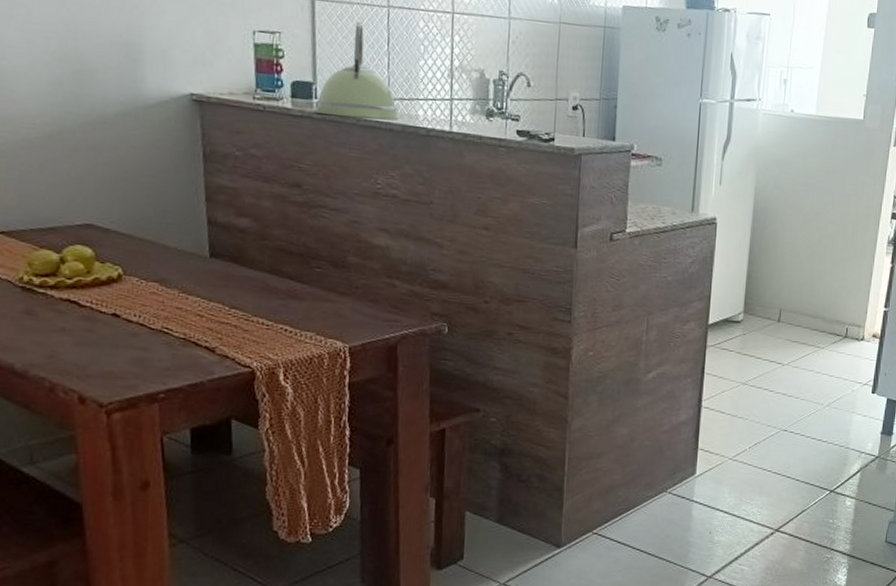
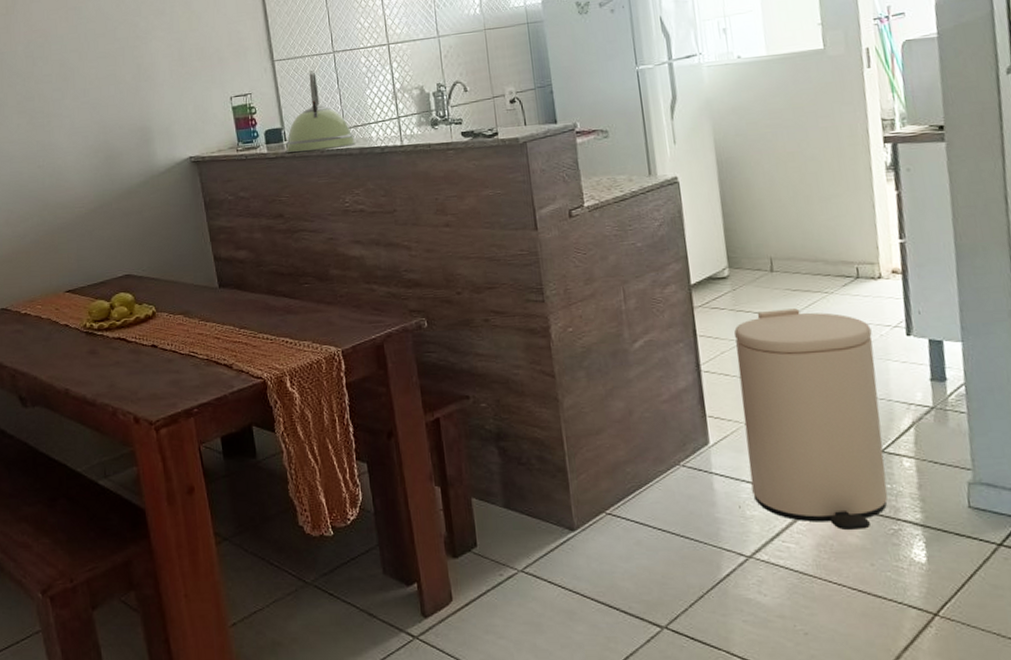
pedal bin: none [723,357,847,557] -> present [734,308,888,531]

